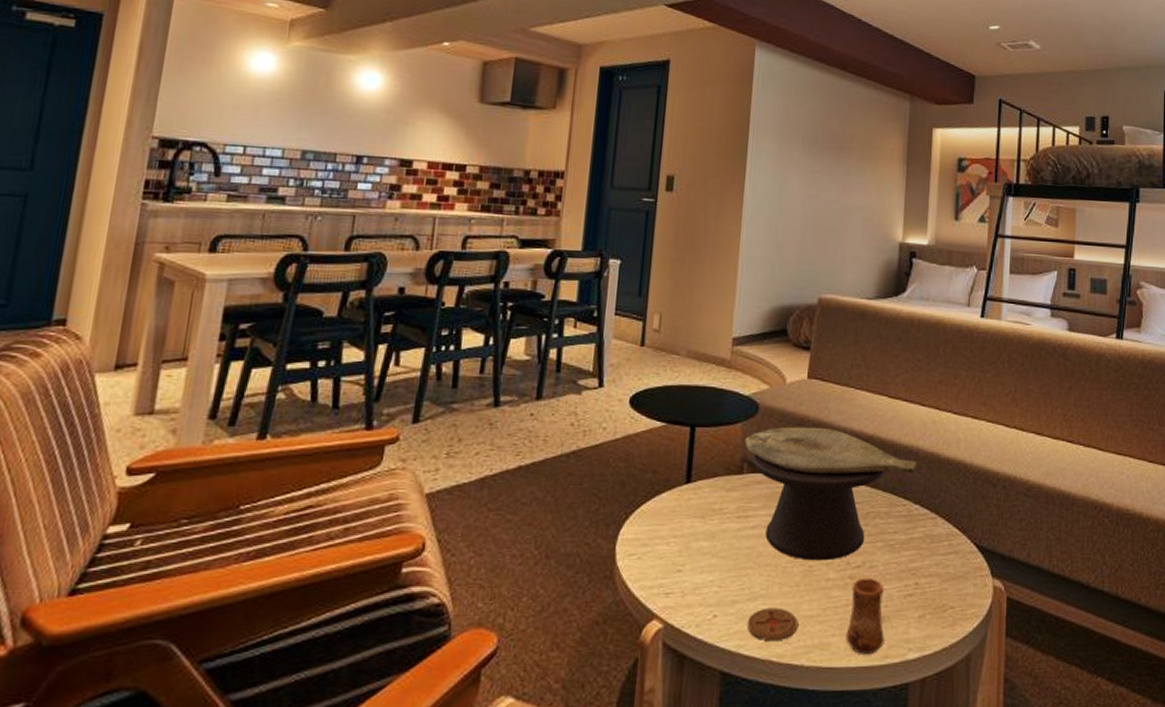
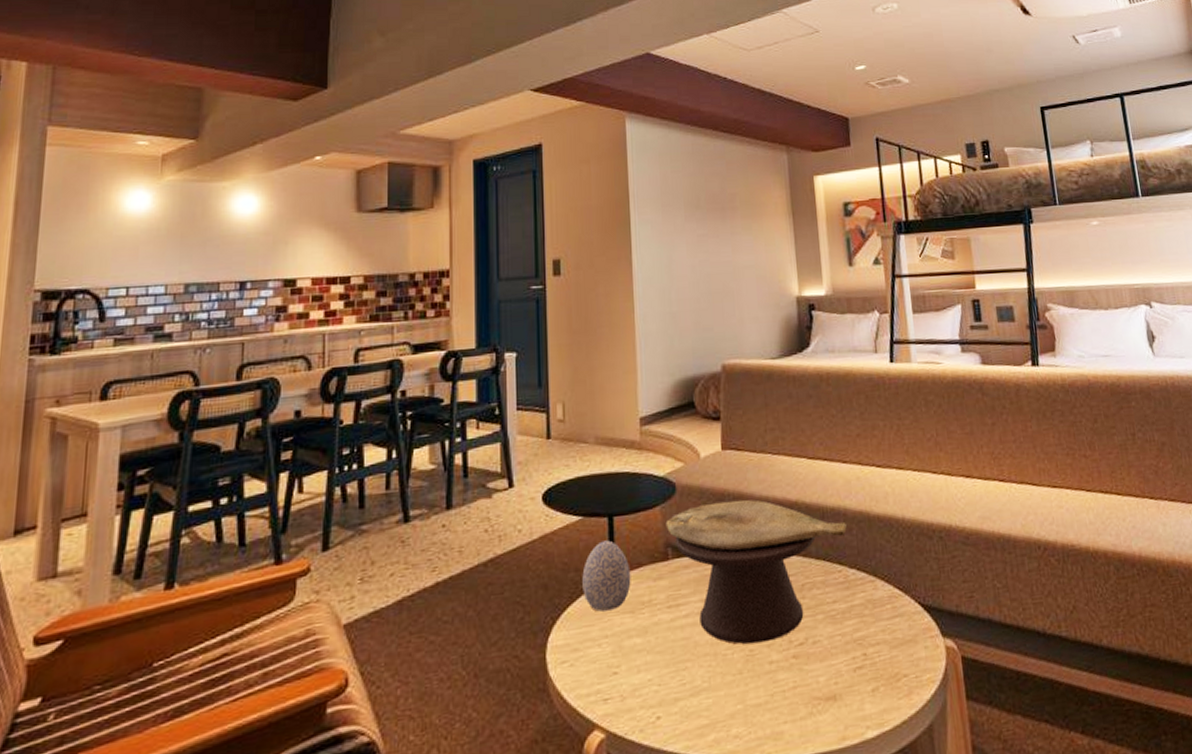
decorative egg: none [658,448,706,513] -> present [582,540,631,612]
coaster: present [747,607,799,642] -> none [693,699,747,738]
cup: present [846,577,885,654] -> none [797,654,840,740]

